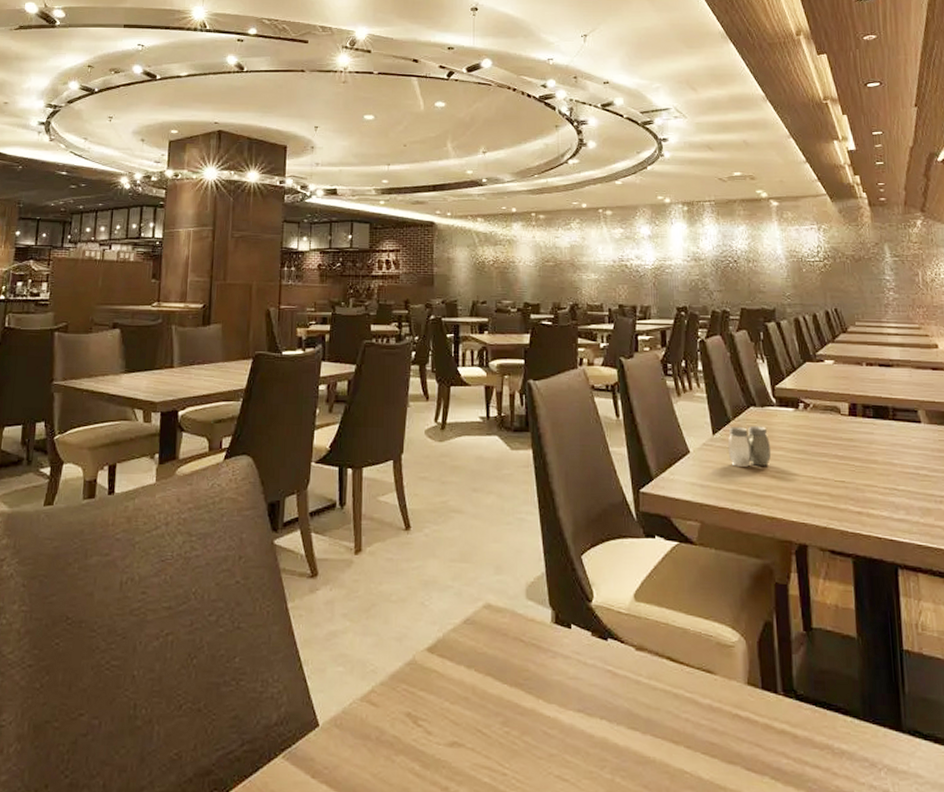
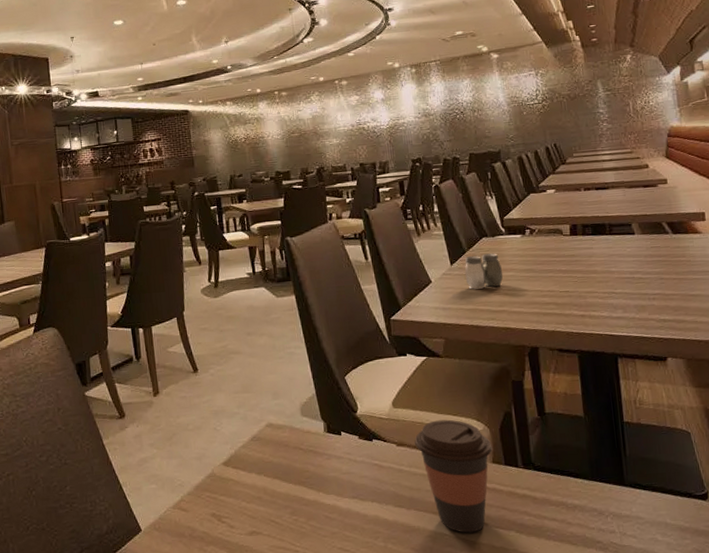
coffee cup: none [657,622,748,773] -> present [414,419,493,533]

